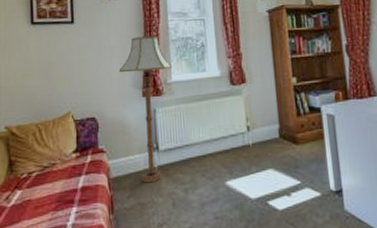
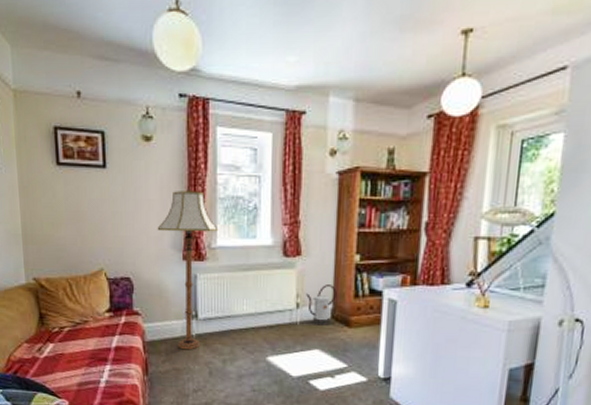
watering can: none [254,106,281,146] -> present [306,285,337,326]

